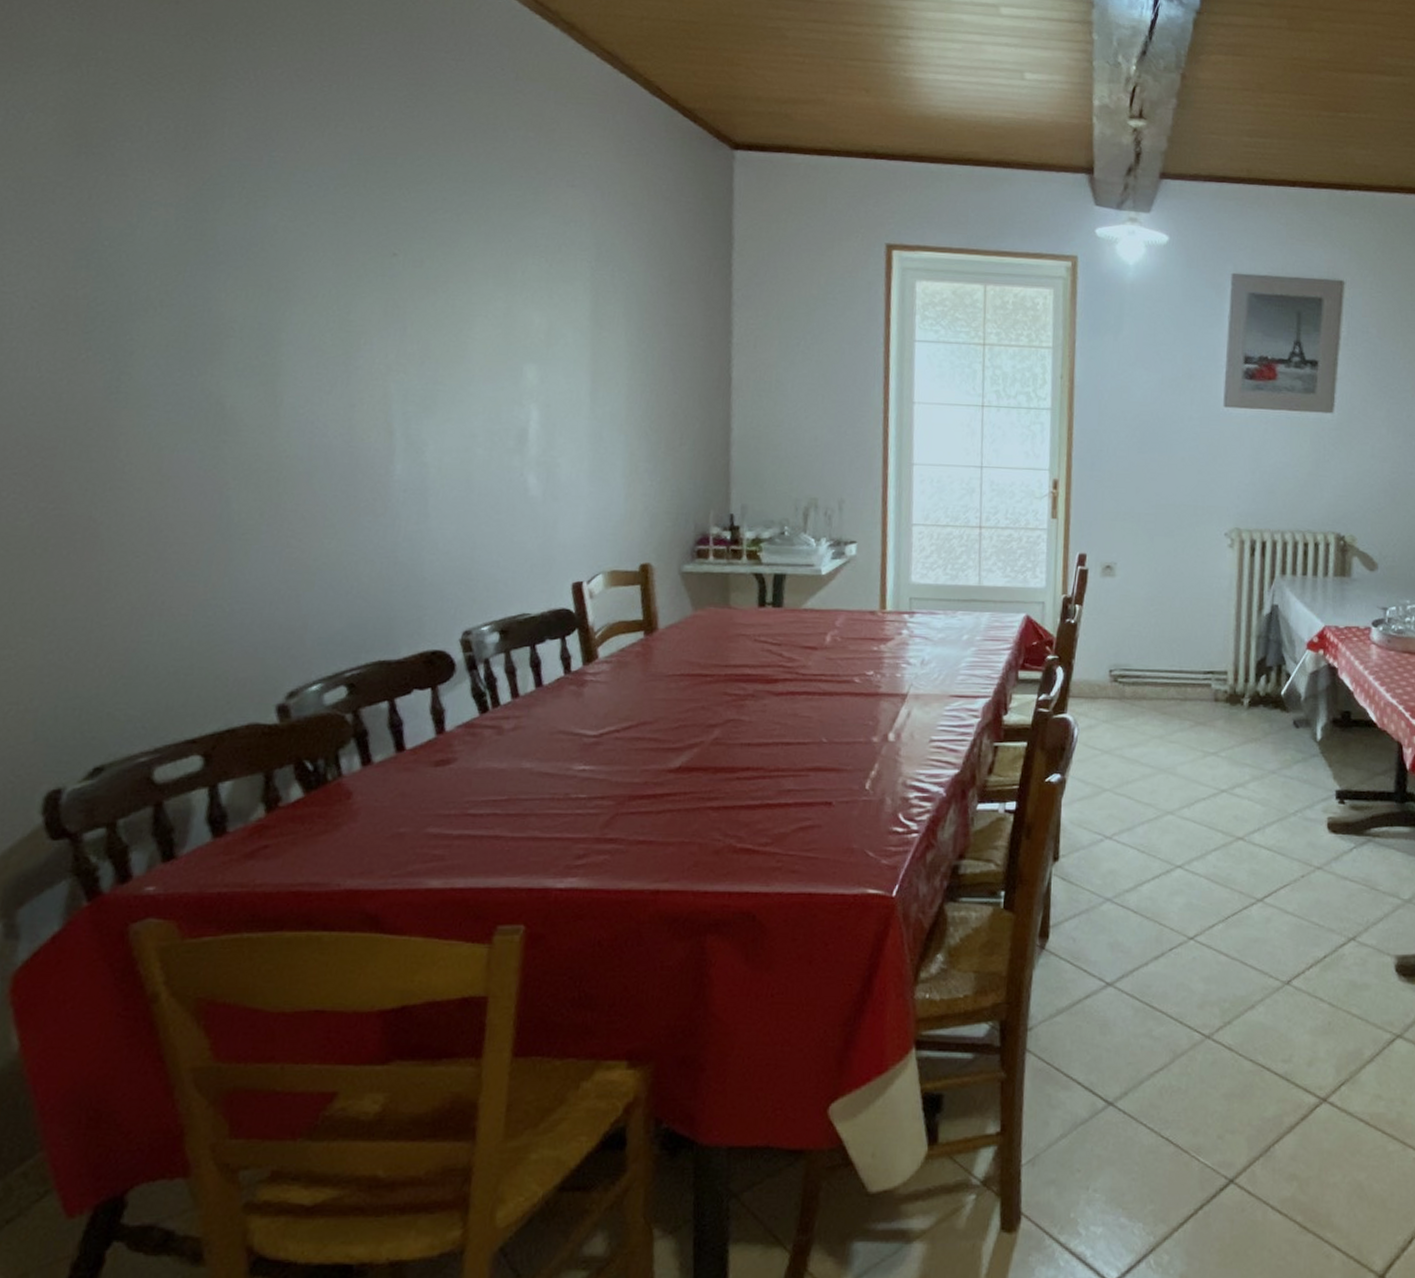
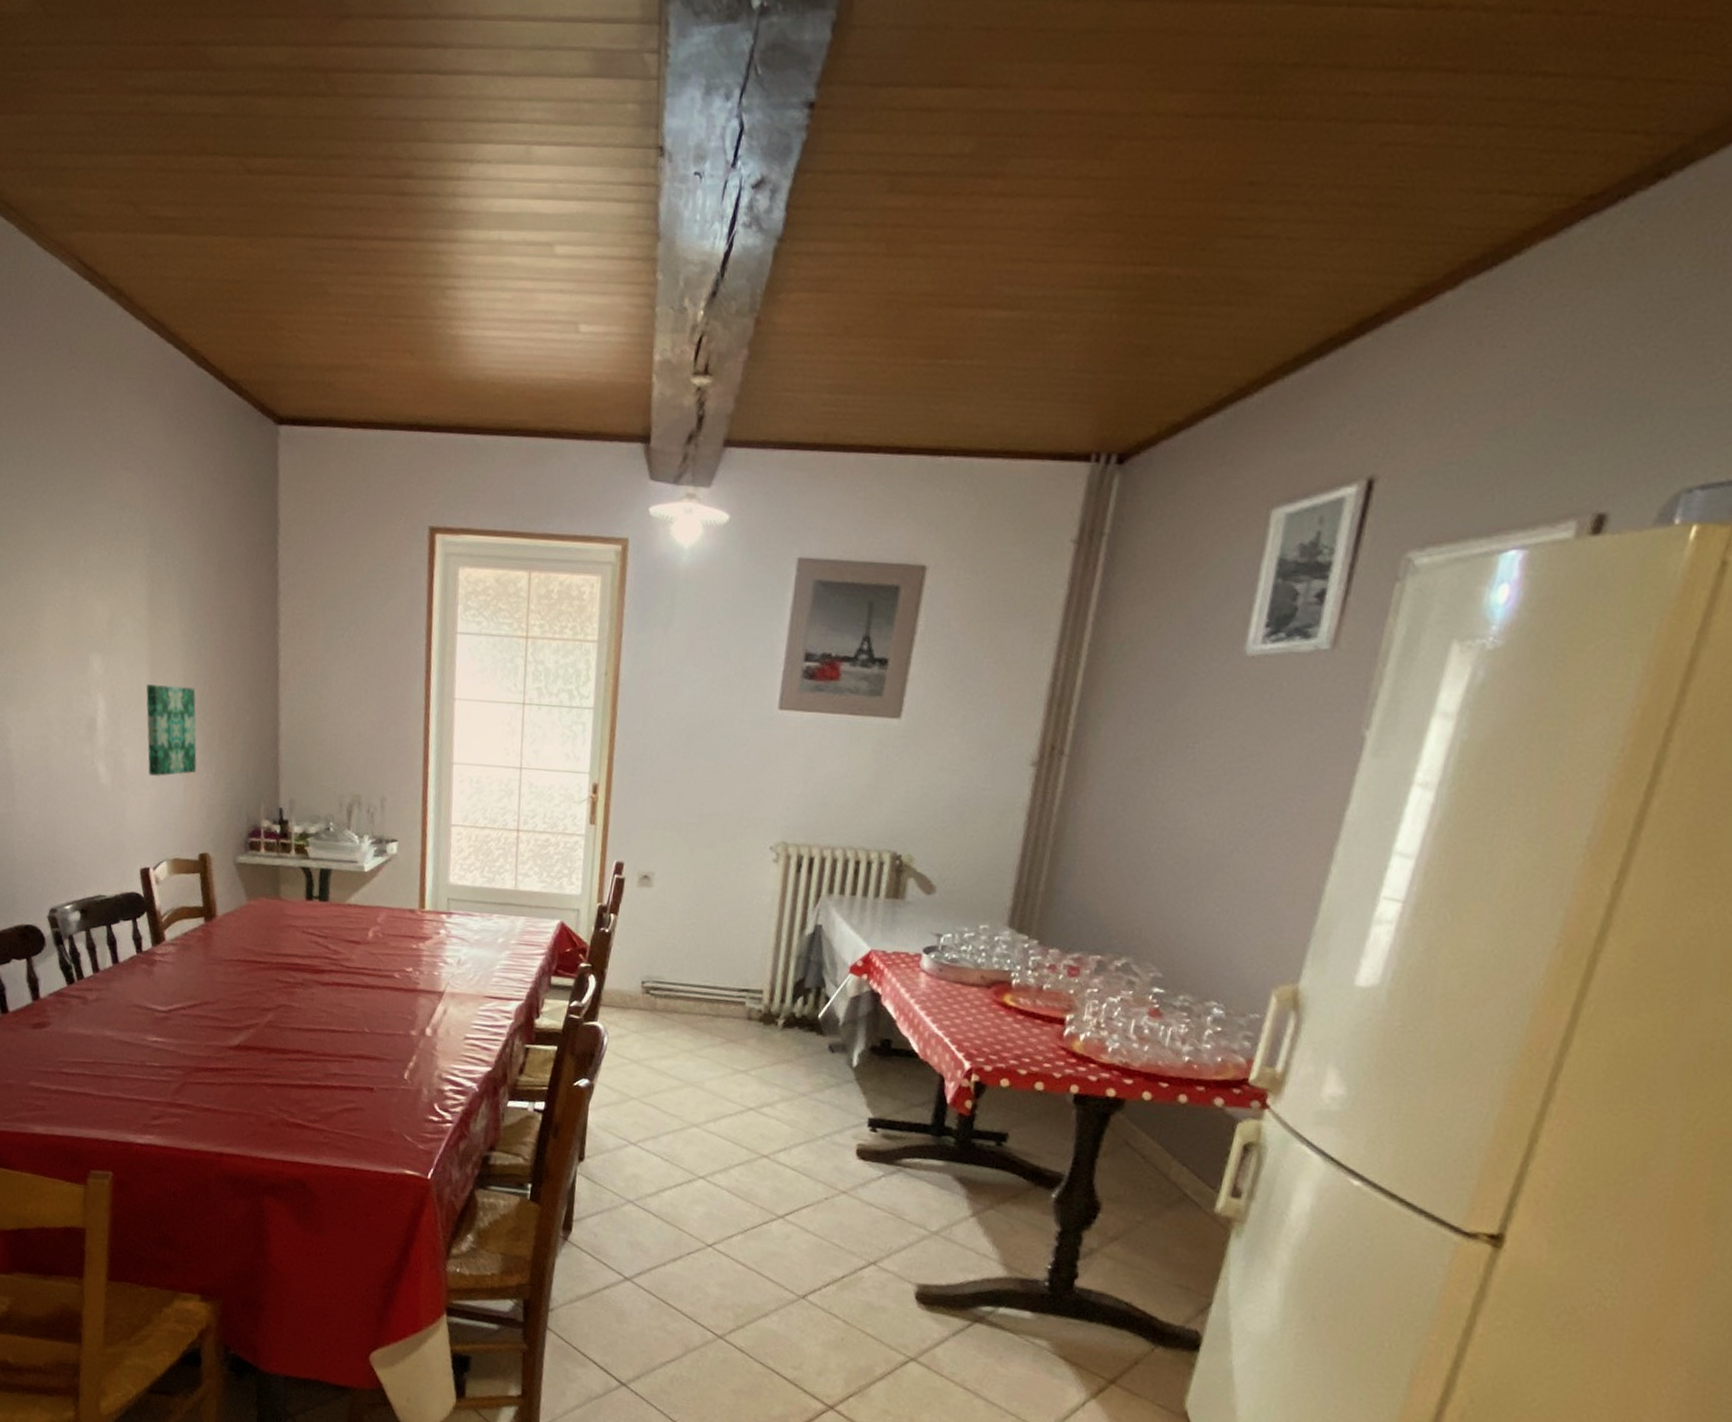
wall art: none [585,394,641,487] -> present [146,684,197,777]

